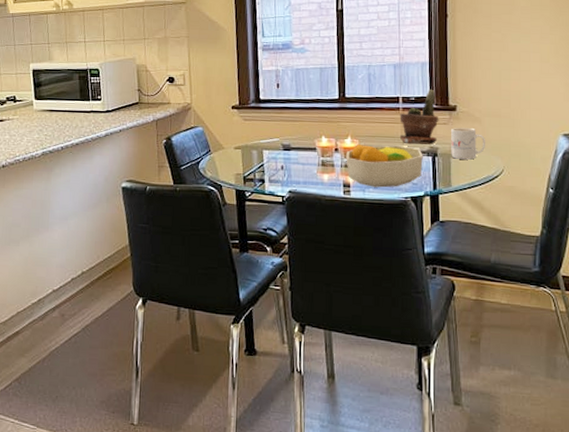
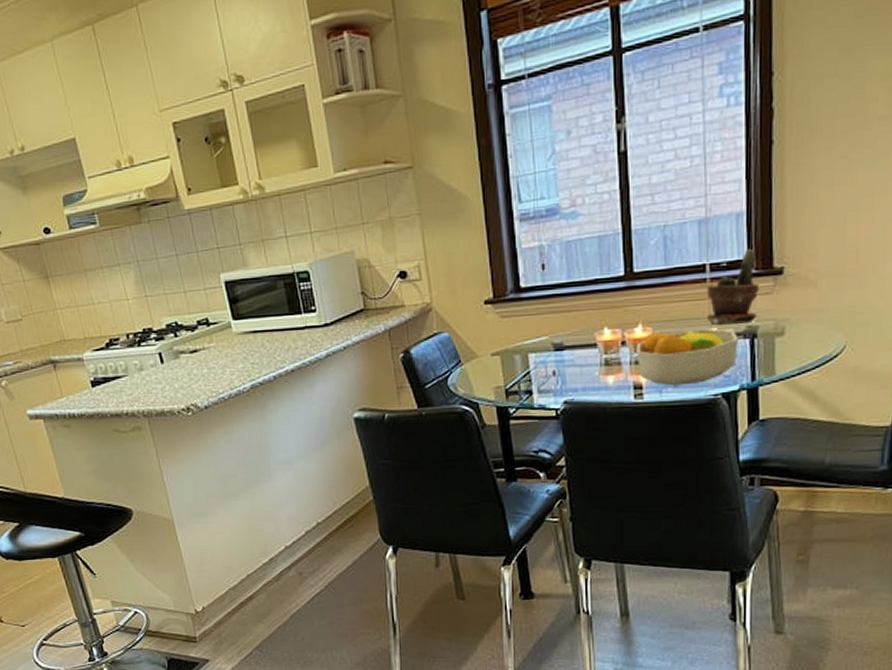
mug: present [451,127,486,160] -> none [775,294,823,338]

